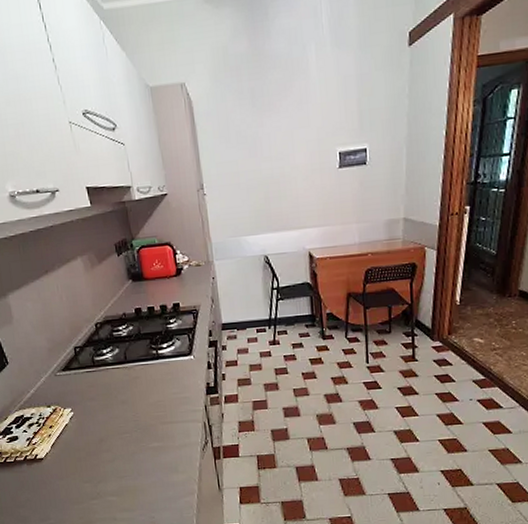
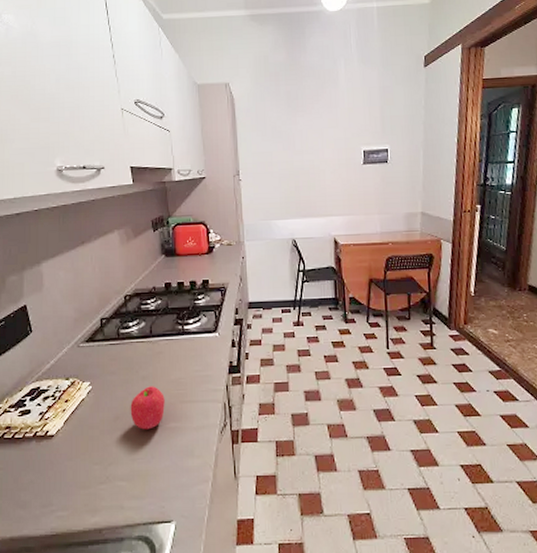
fruit: none [112,409,147,450] -> present [130,386,165,430]

